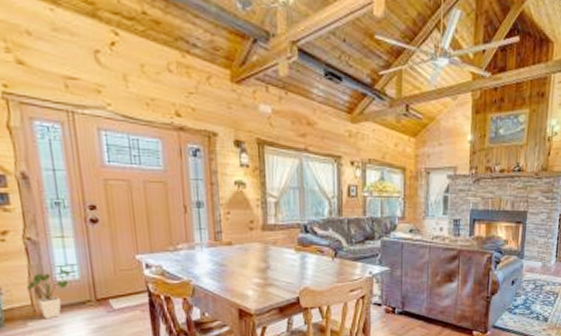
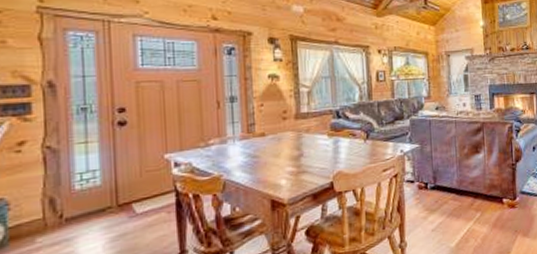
house plant: present [27,269,71,319] -> none [40,176,92,233]

